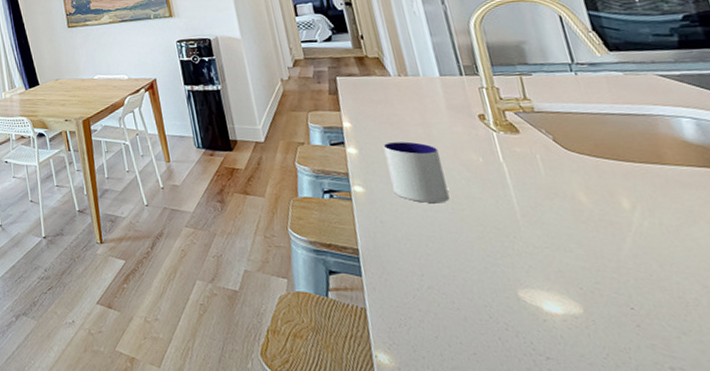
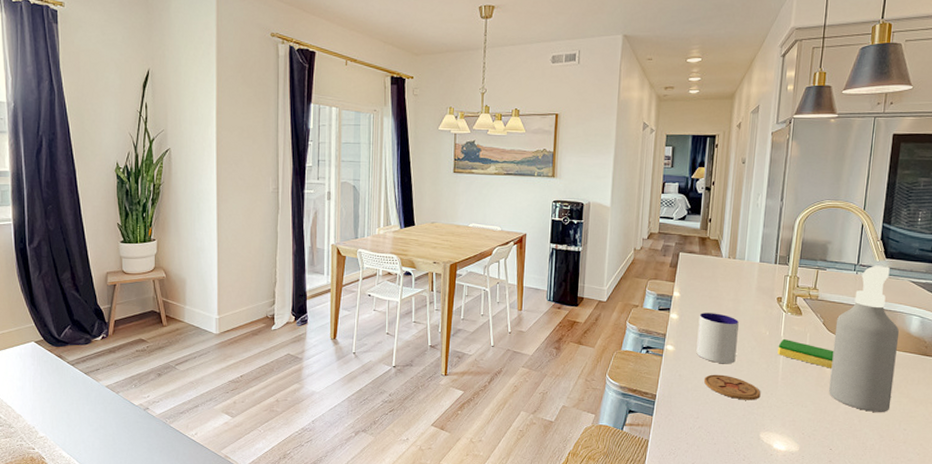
coaster: none [414,217,501,248] -> present [703,374,761,400]
dish sponge: none [501,164,590,197] -> present [777,338,834,369]
spray bottle: none [570,60,702,253] -> present [829,265,900,413]

